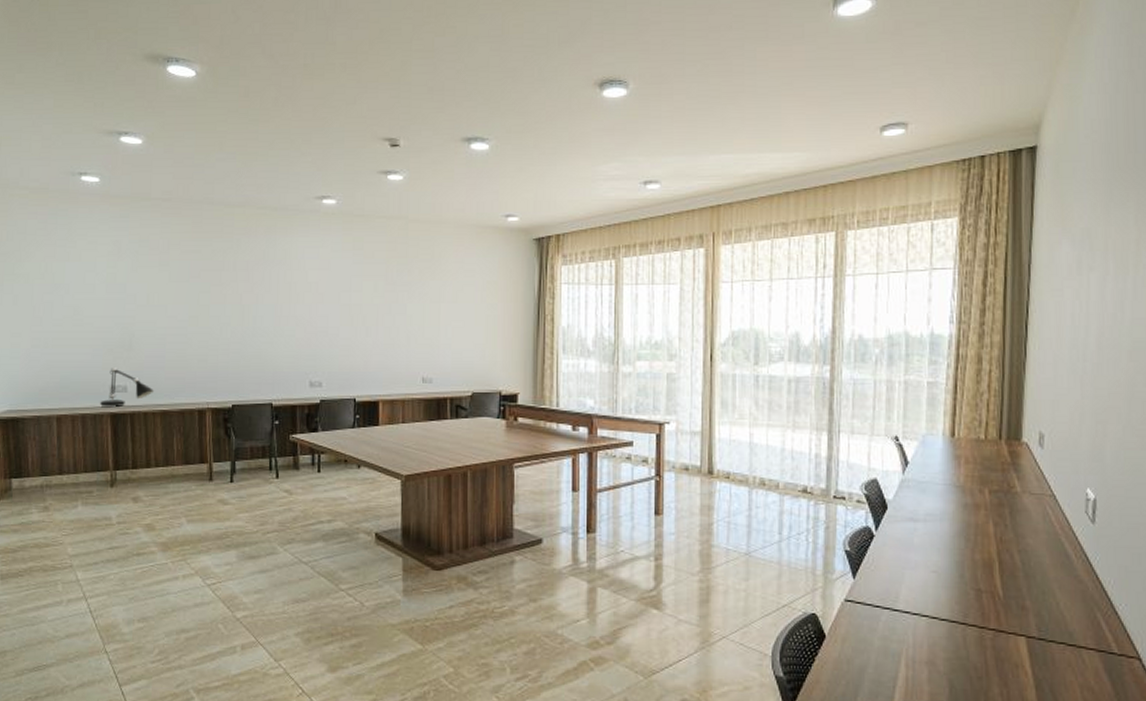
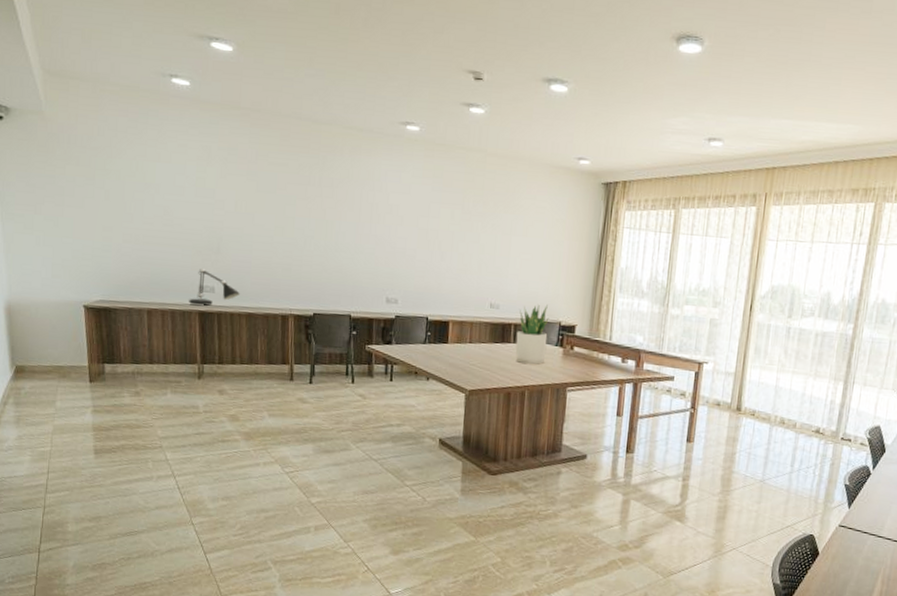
planter: none [453,374,488,442] -> present [515,304,549,365]

